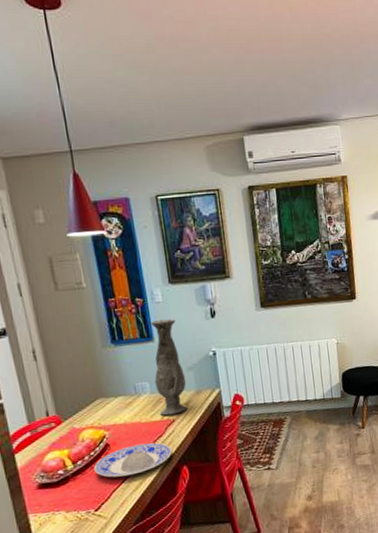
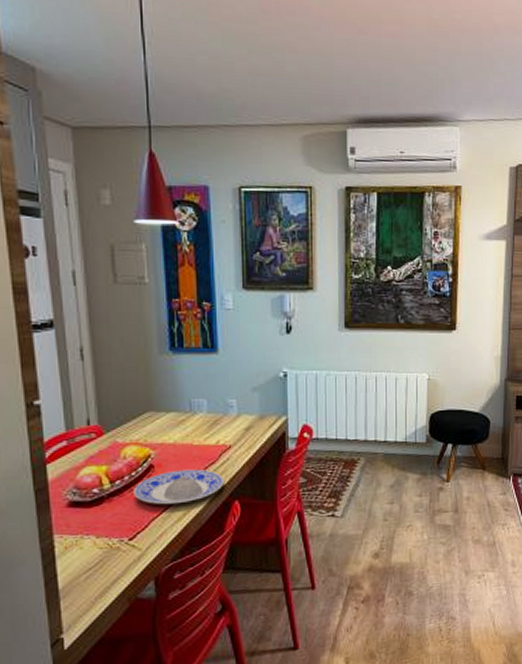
vase: present [151,319,188,416] -> none [214,328,248,440]

